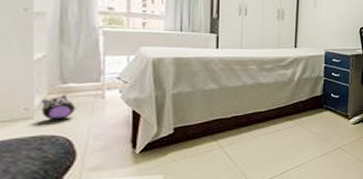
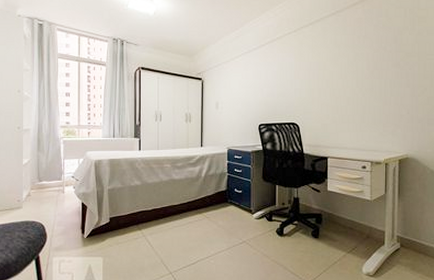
plush toy: present [42,94,78,120] -> none [27,190,48,209]

